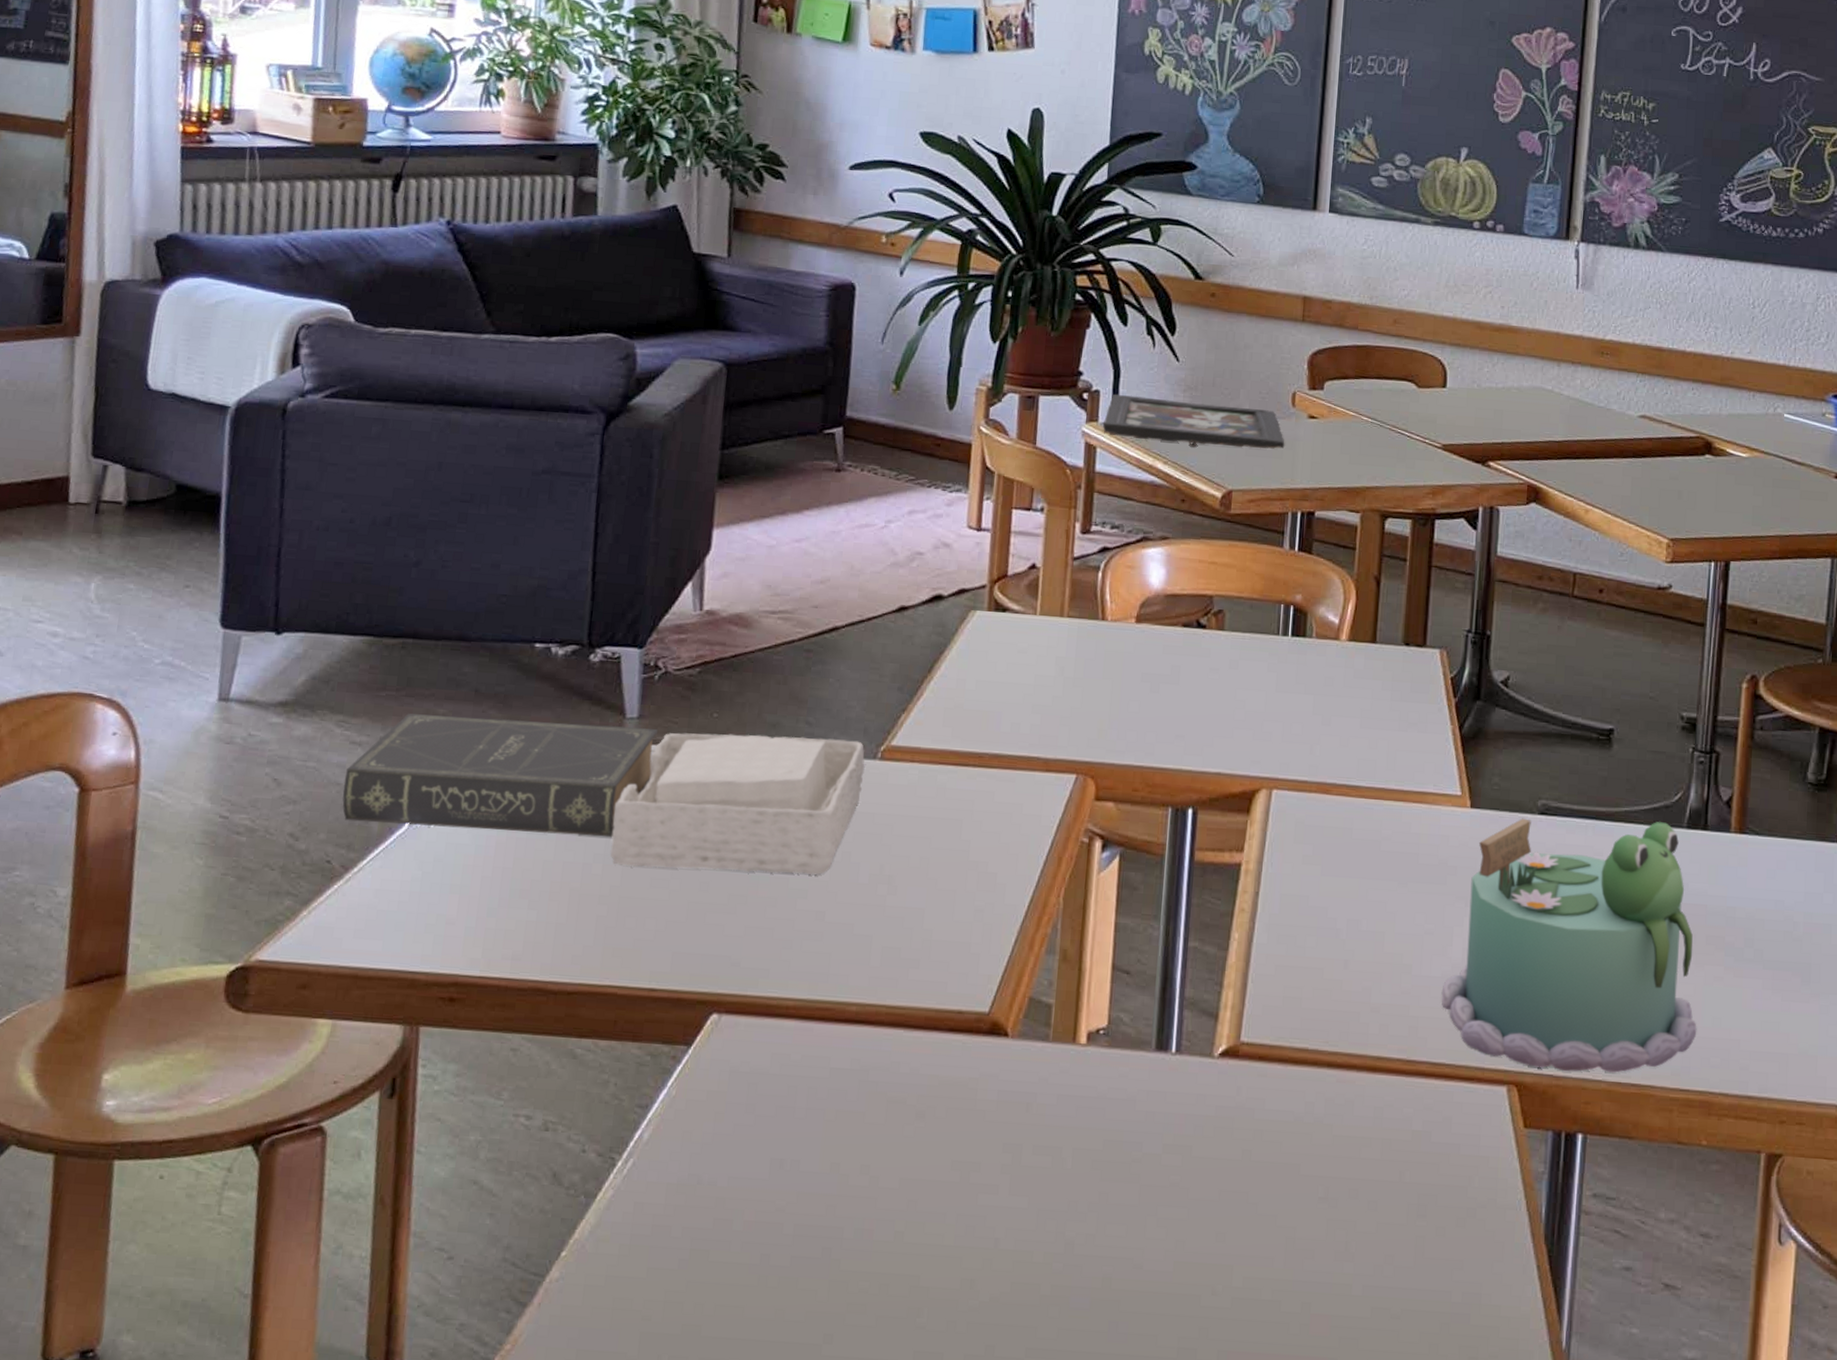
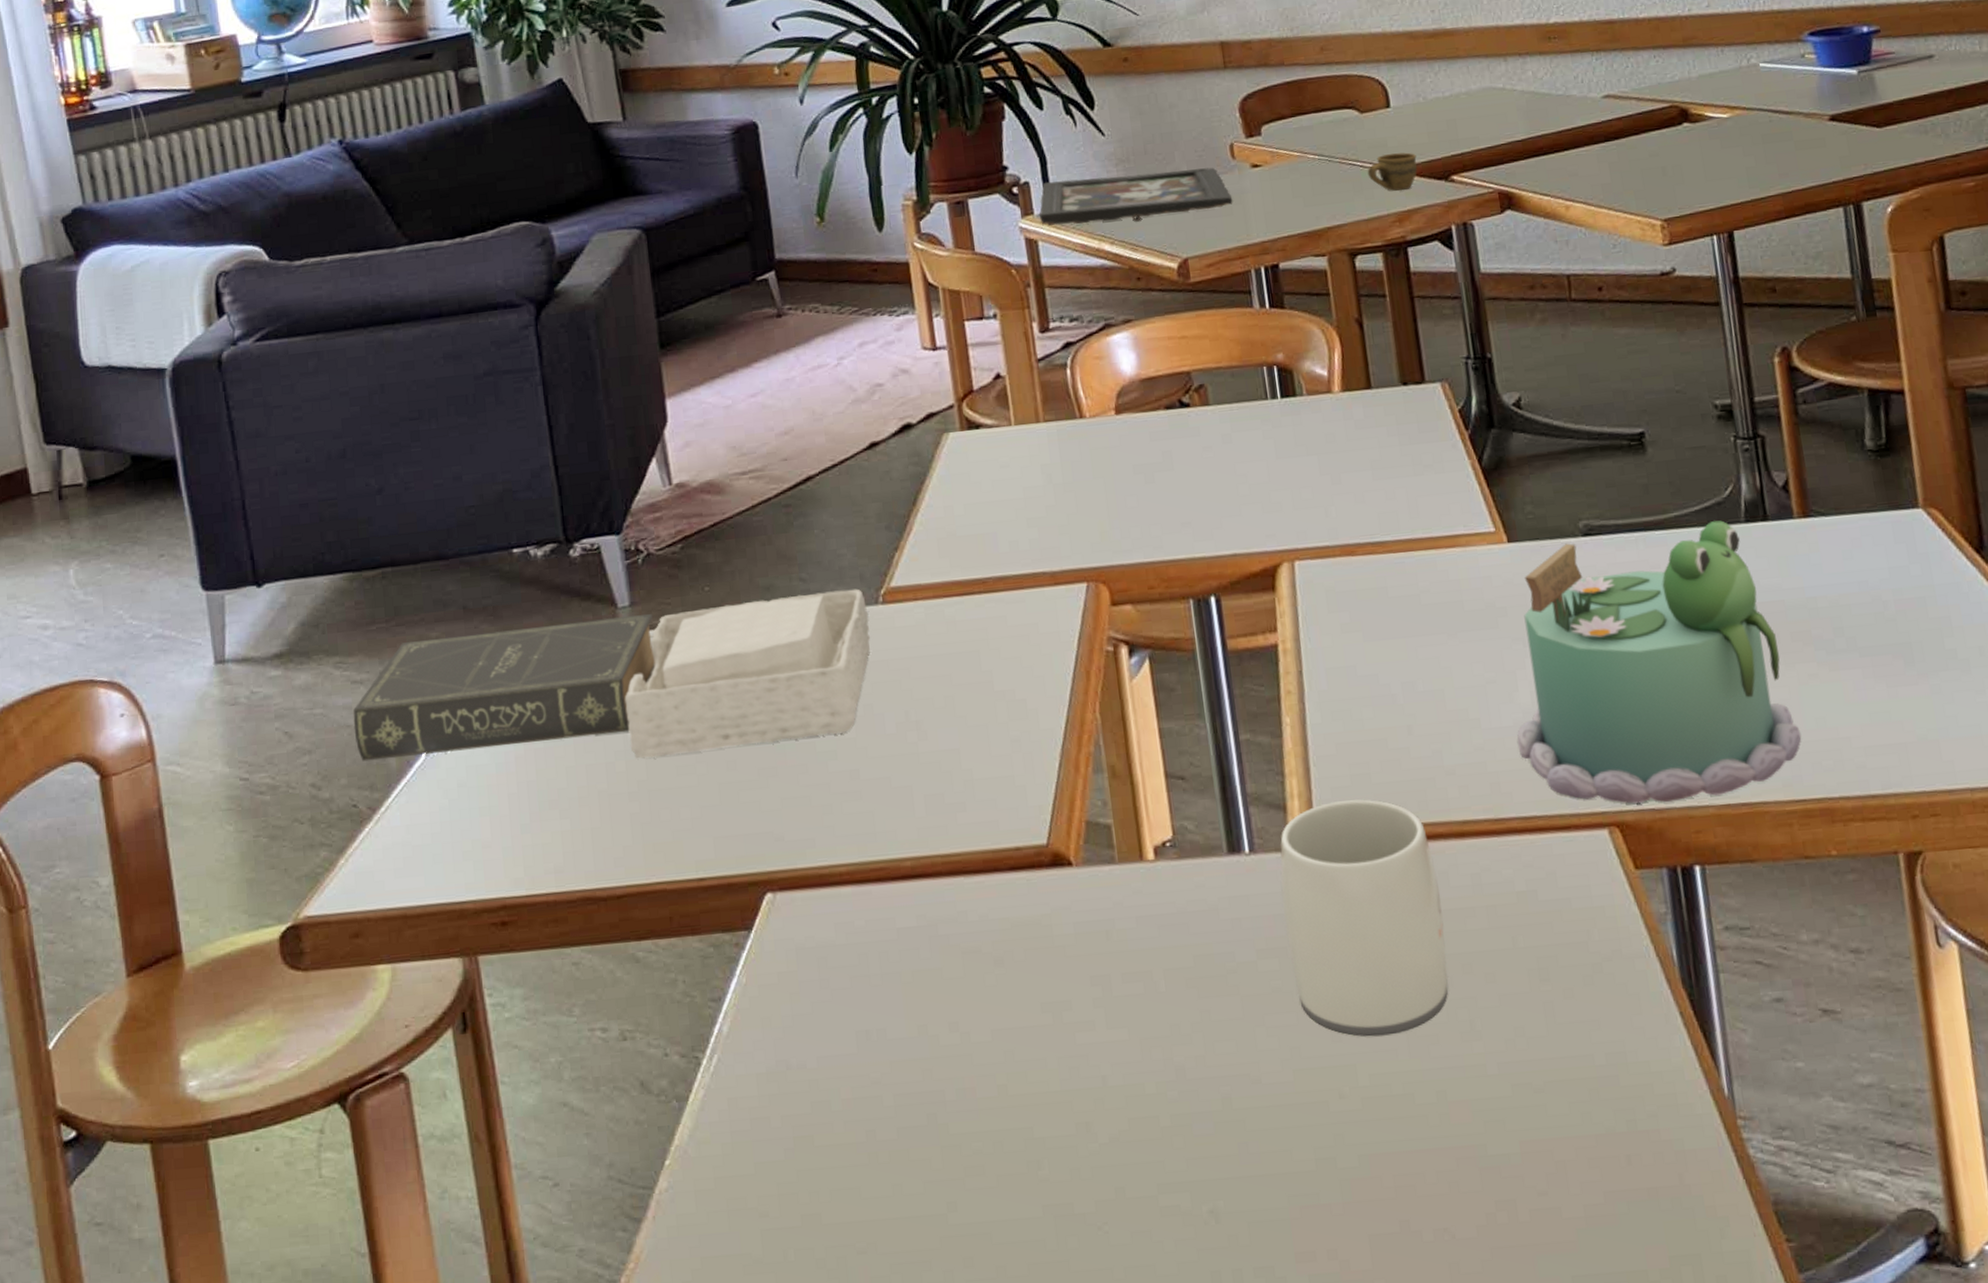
mug: none [1193,1018,1344,1244] -> present [1280,799,1448,1037]
cup: none [1413,430,1461,466] -> present [1367,152,1417,191]

